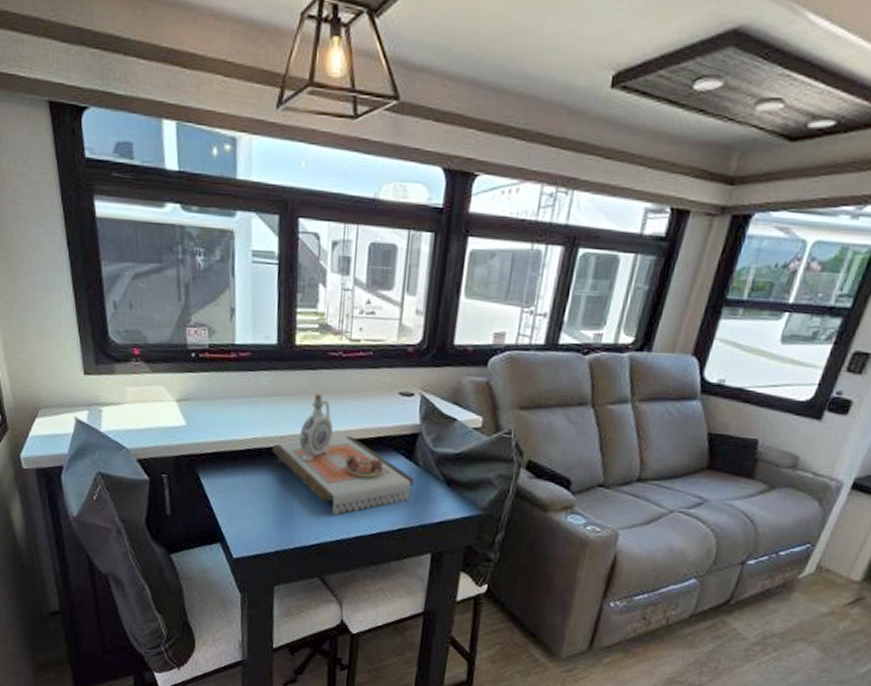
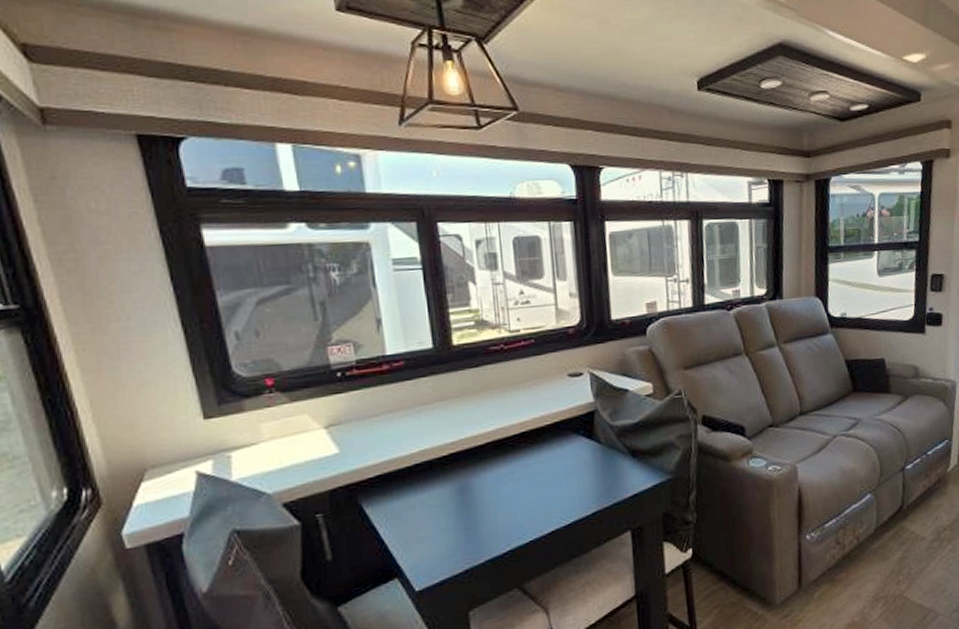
decorative tray: present [272,392,414,516] -> none [443,389,600,516]

